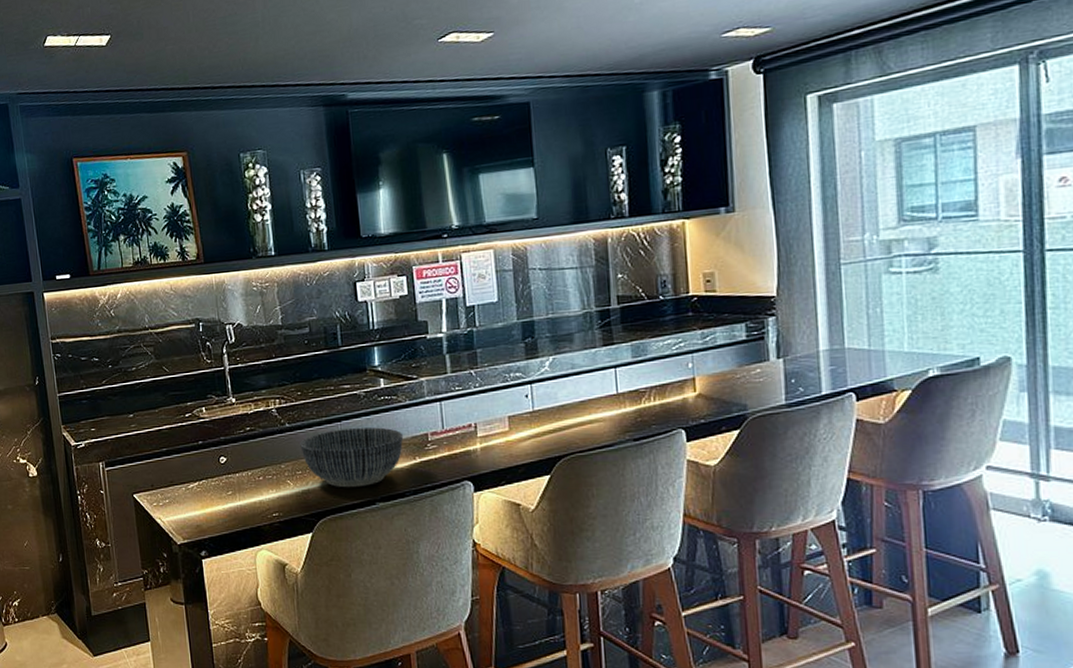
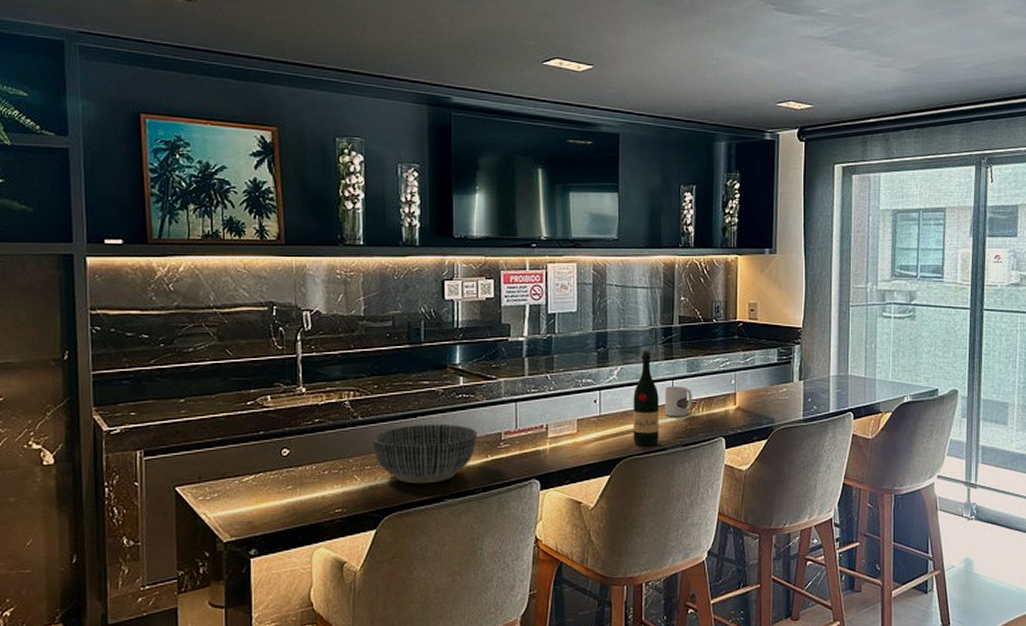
wine bottle: none [569,336,604,443] -> present [633,349,659,446]
mug: none [606,374,641,409] -> present [664,386,692,417]

